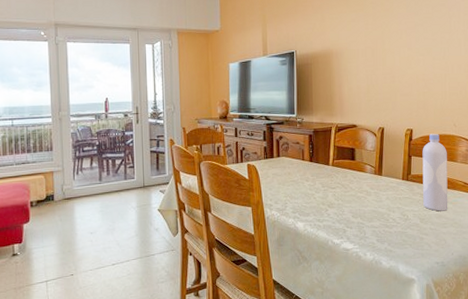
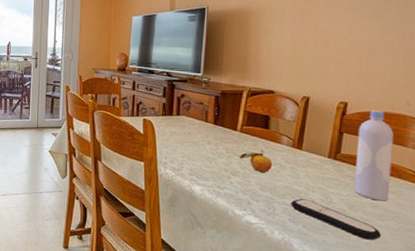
fruit: none [333,179,361,201] -> present [238,149,273,172]
remote control: none [377,219,446,247] -> present [291,199,382,240]

